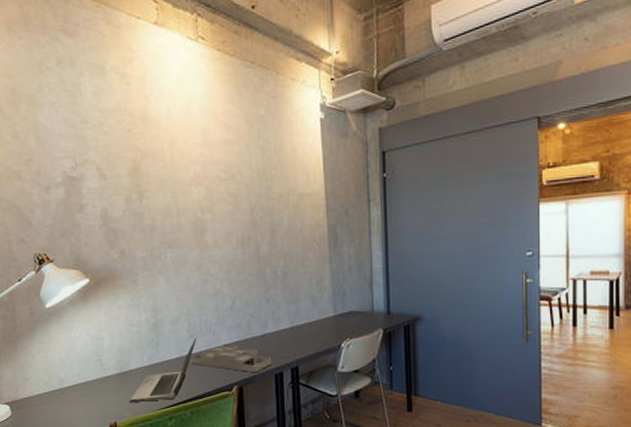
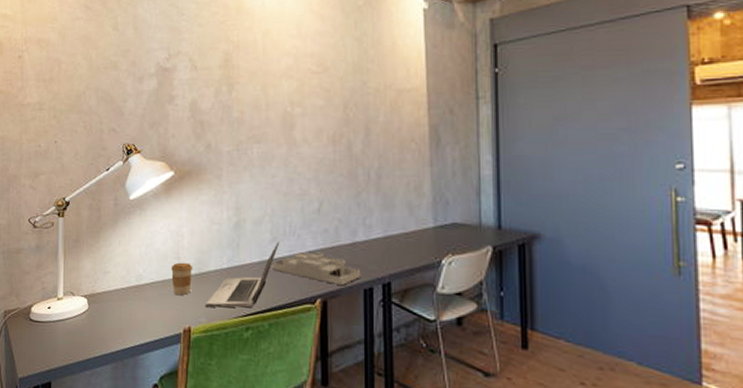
coffee cup: none [93,363,115,395] -> present [171,262,193,296]

